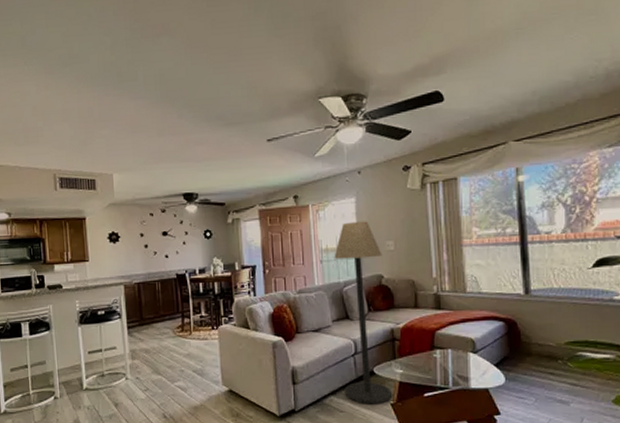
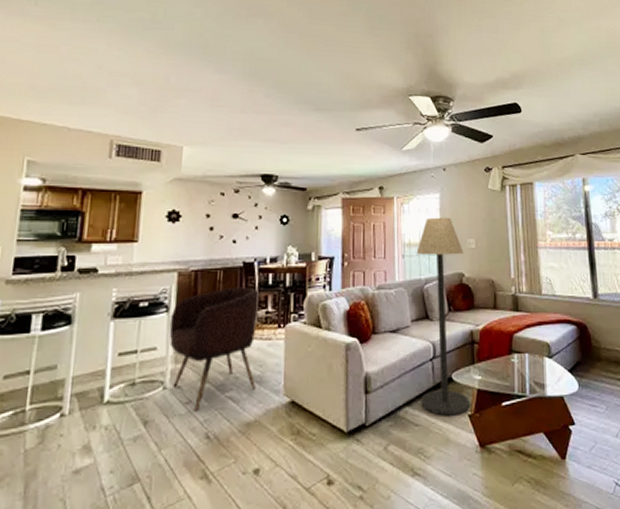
armchair: none [123,295,198,397] -> present [169,287,260,412]

